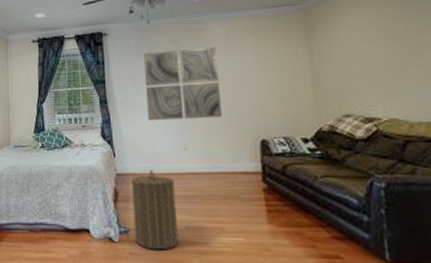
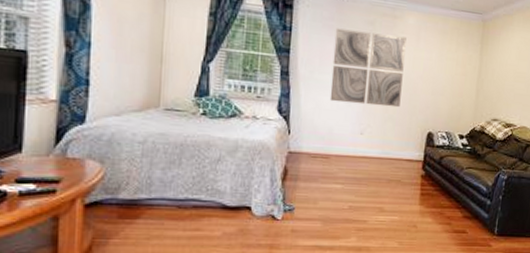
laundry hamper: present [131,171,179,250] -> none [299,151,346,227]

